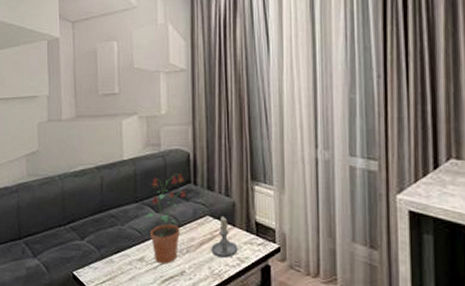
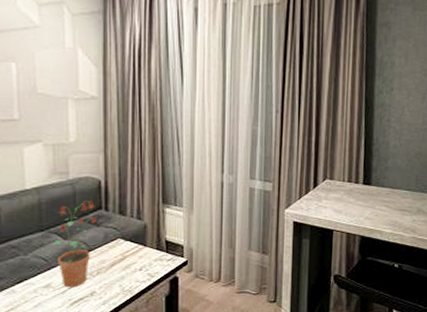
candle: present [211,215,238,258] -> none [122,237,149,275]

